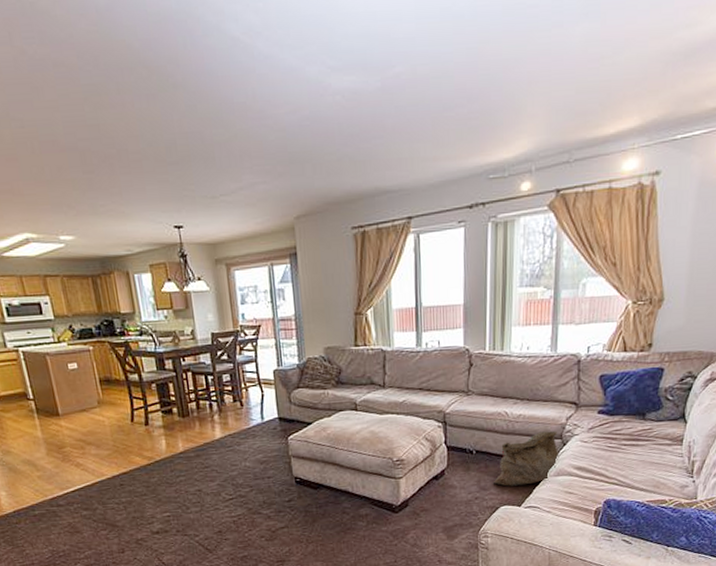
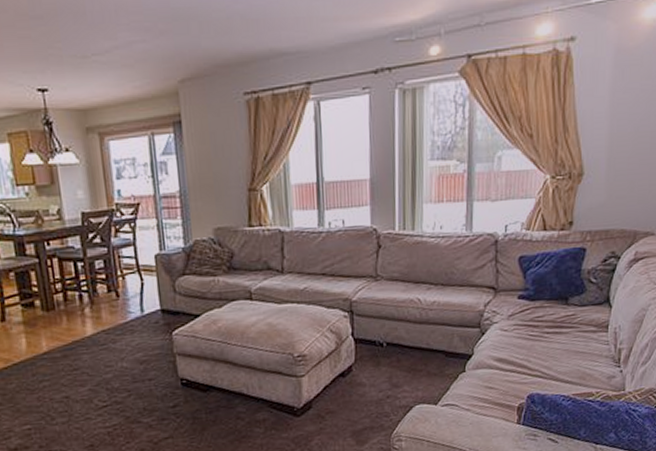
bag: present [492,430,559,487] -> none [405,318,478,383]

